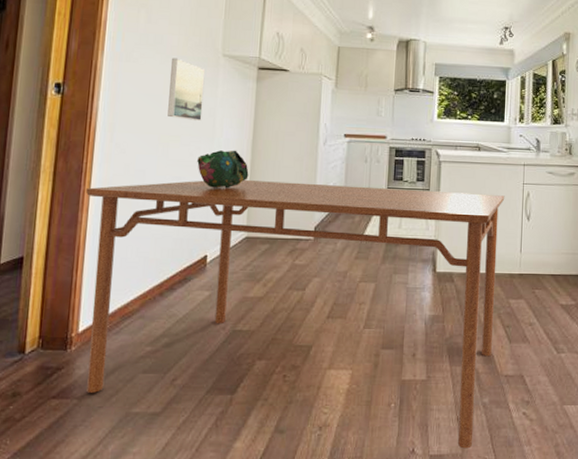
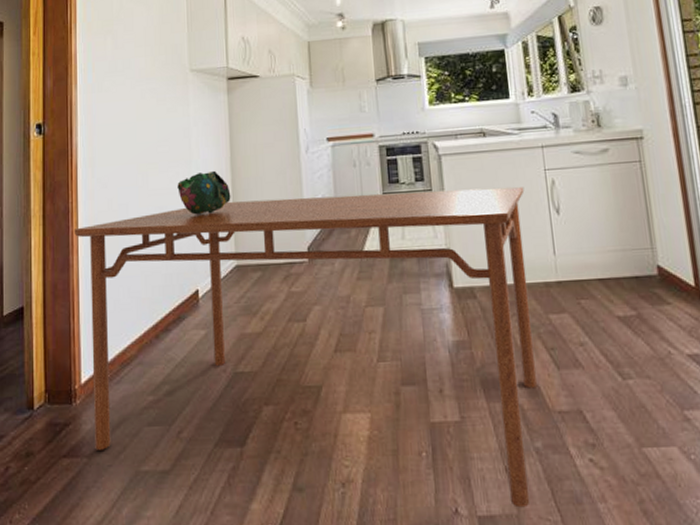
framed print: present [168,58,206,122] -> none [140,80,177,145]

